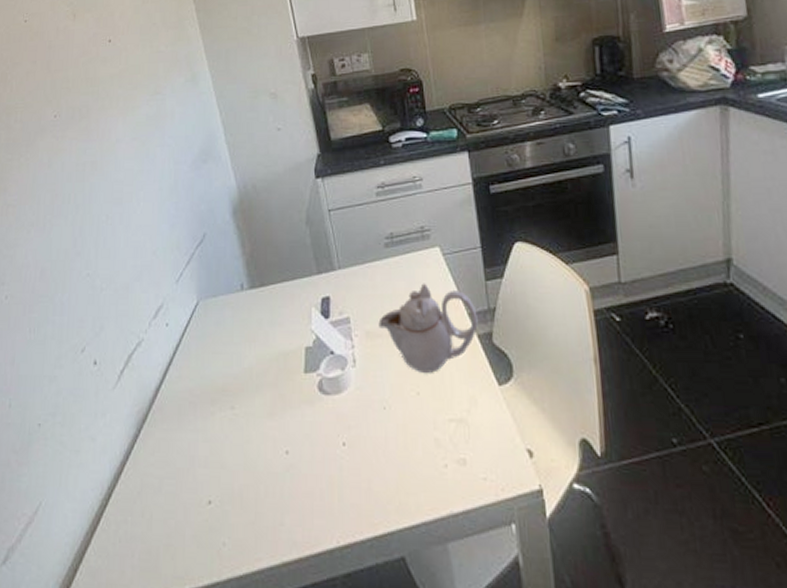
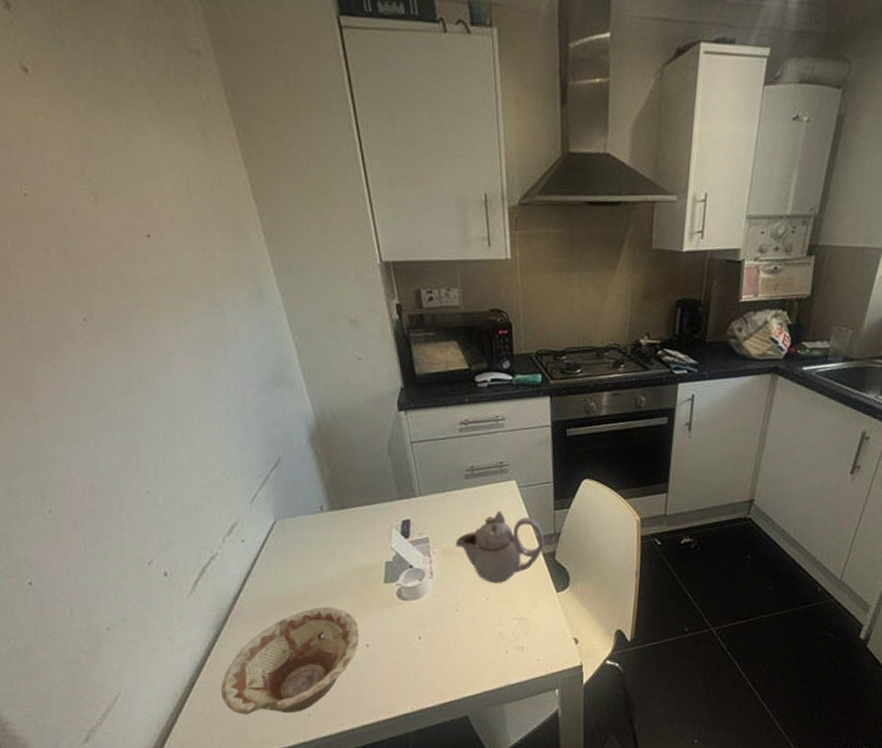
dish: none [136,402,278,540] -> present [221,607,359,715]

